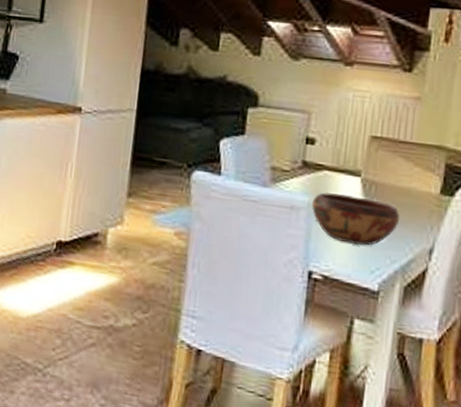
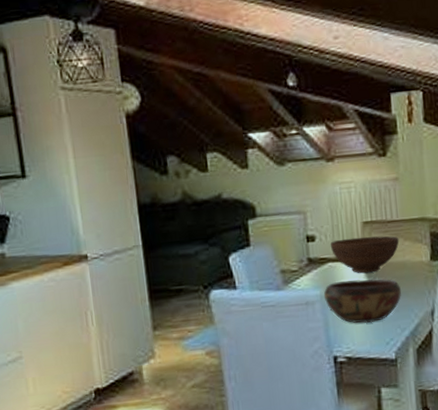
fruit bowl: none [330,149,409,192] -> present [330,236,399,273]

